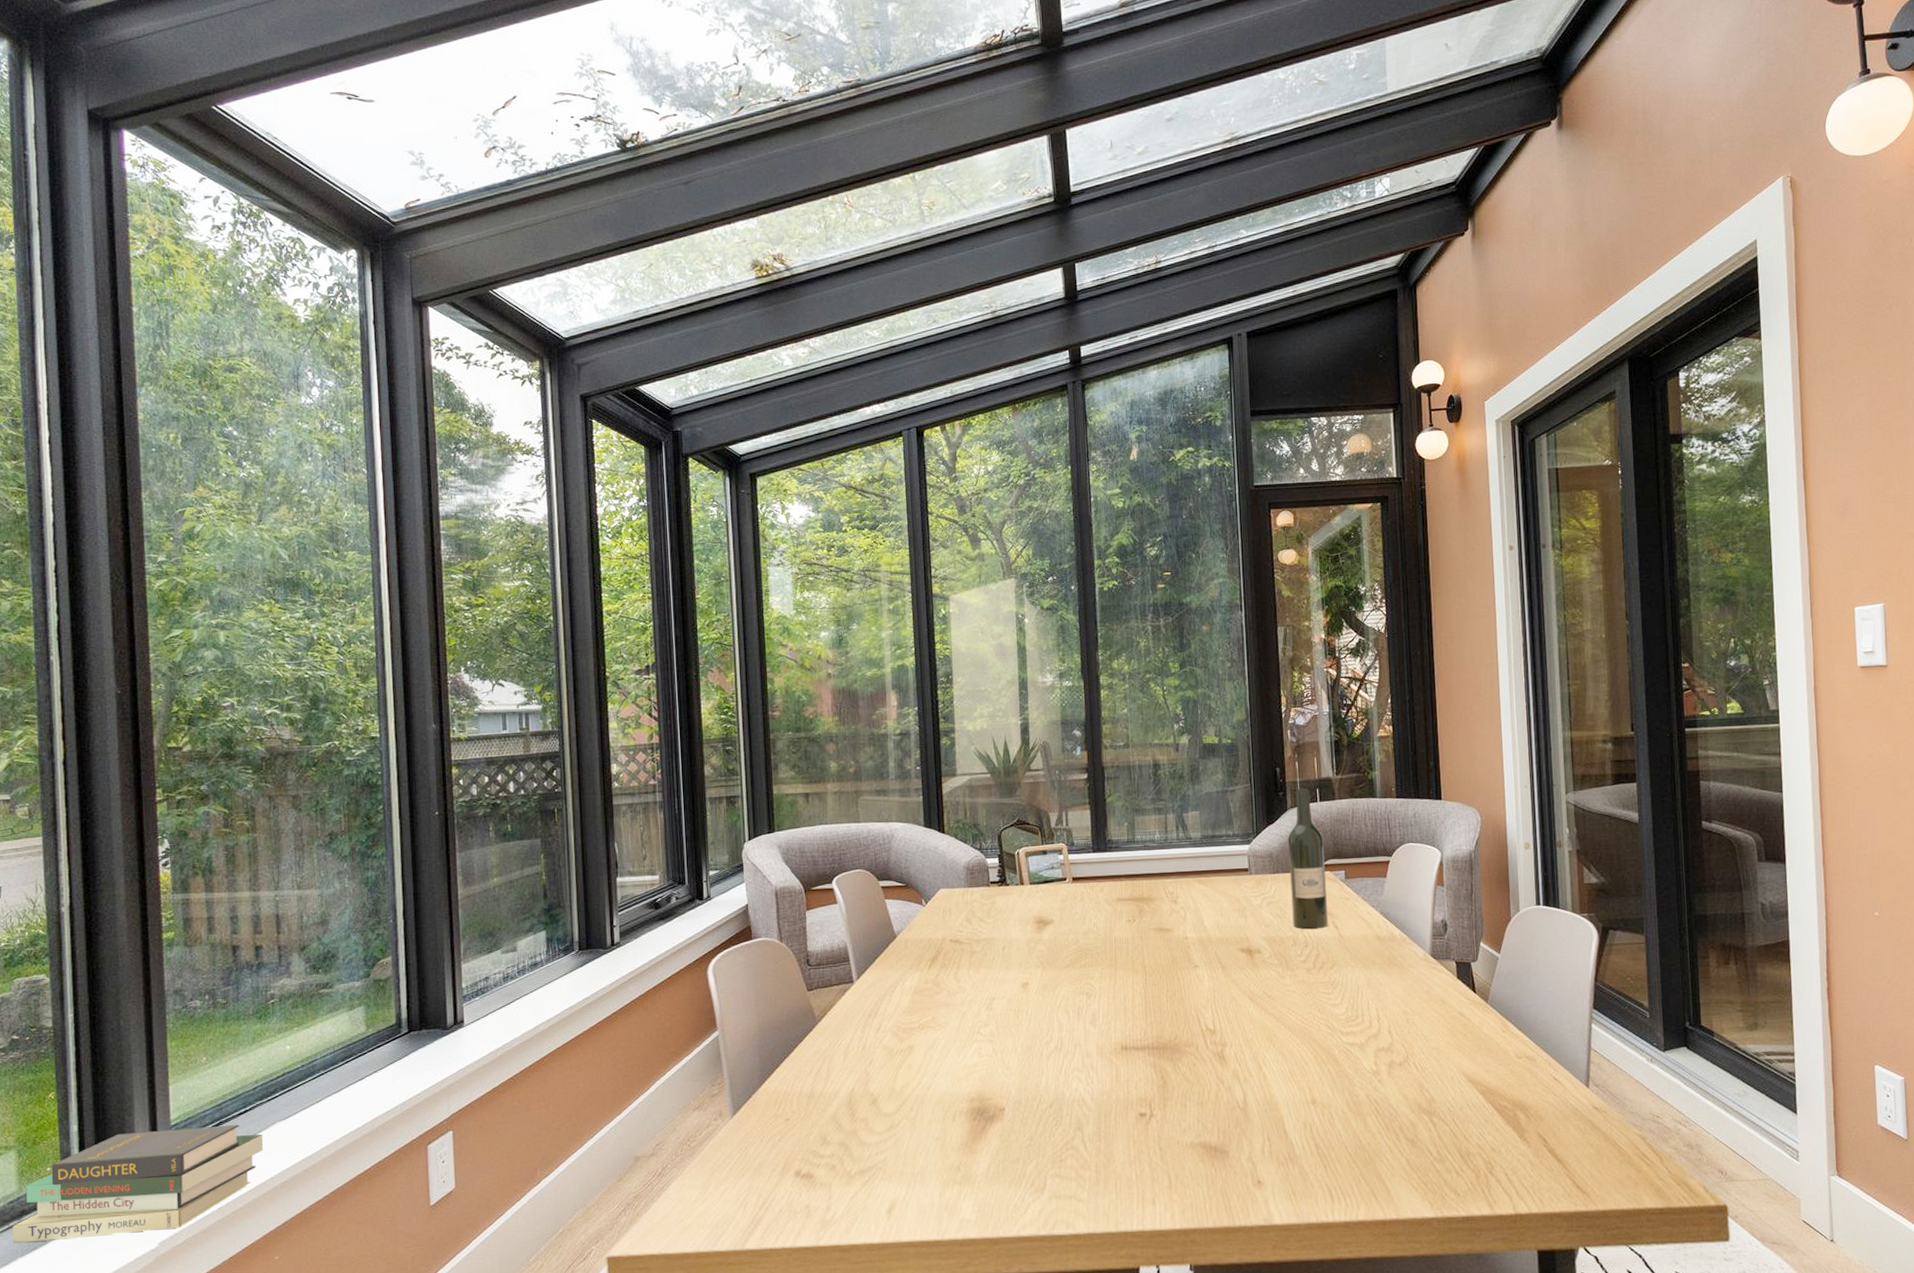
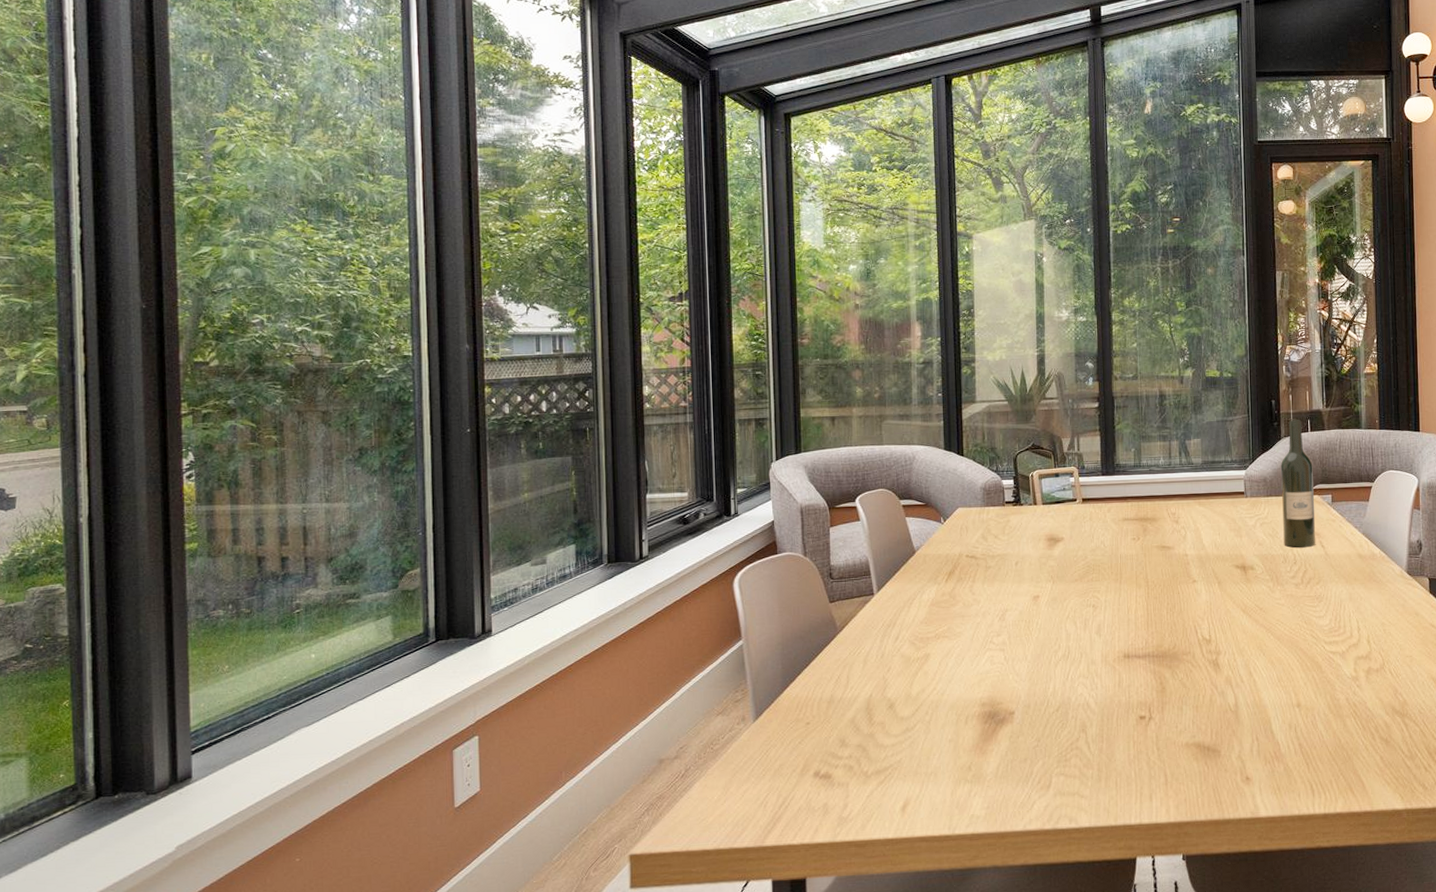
books: present [12,1124,264,1244] -> none [22,730,286,850]

